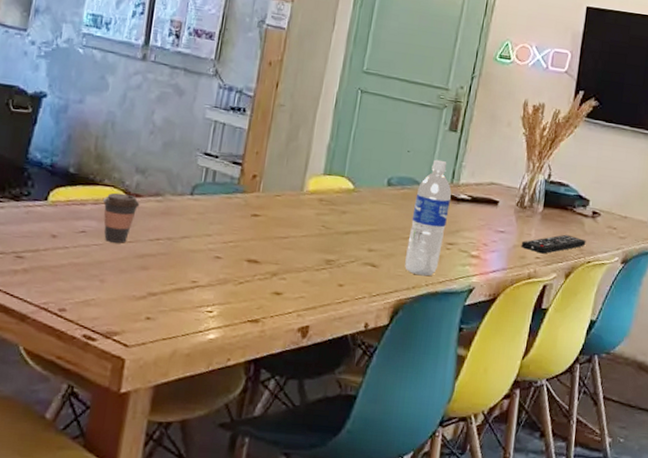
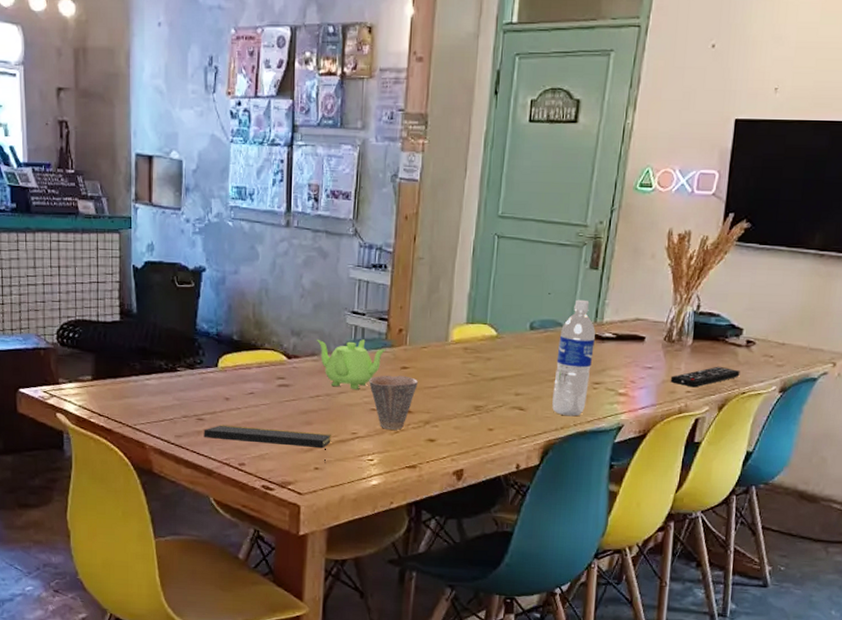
notepad: none [21,264,170,313] -> present [204,425,332,463]
coffee cup: present [102,192,140,243] -> none [265,355,298,402]
teapot: none [162,178,238,235] -> present [316,339,386,389]
cup: none [216,221,268,281] -> present [369,375,418,430]

